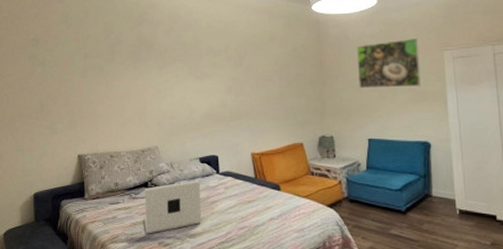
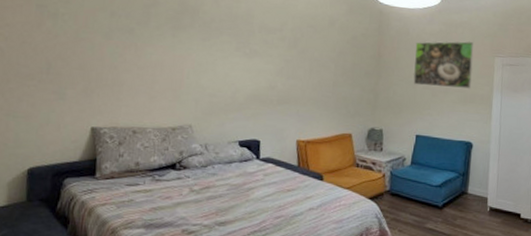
laptop: present [144,180,201,234] -> none [167,165,238,220]

